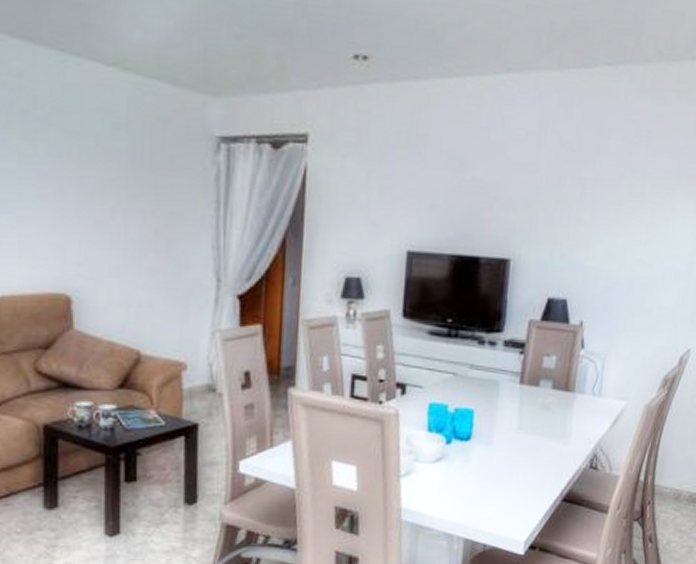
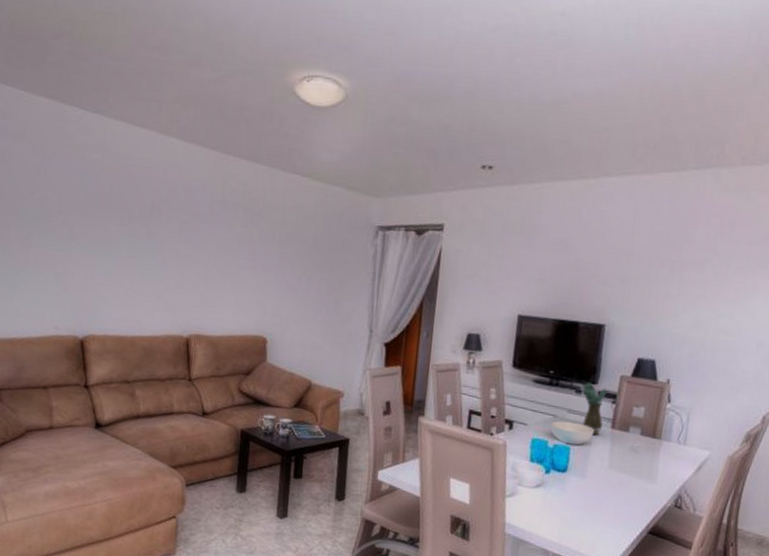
bowl: none [449,379,501,407] -> present [549,421,595,446]
vase: none [484,328,514,394] -> present [581,380,607,436]

